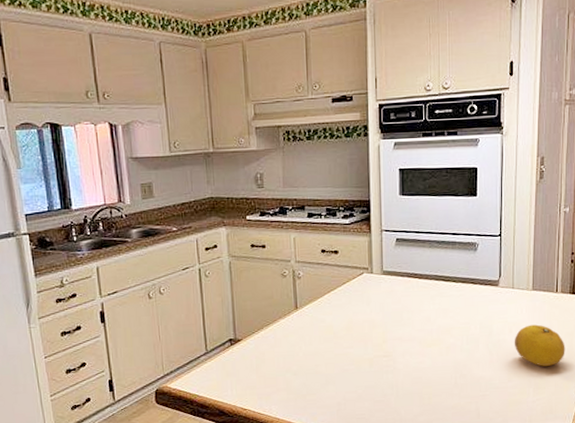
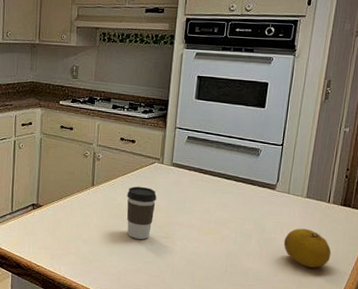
coffee cup: none [336,302,370,363] -> present [126,186,157,240]

